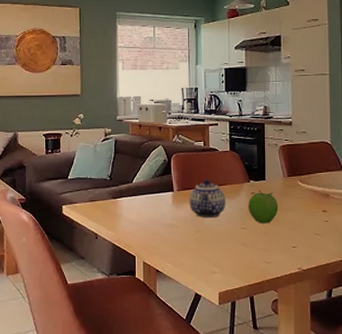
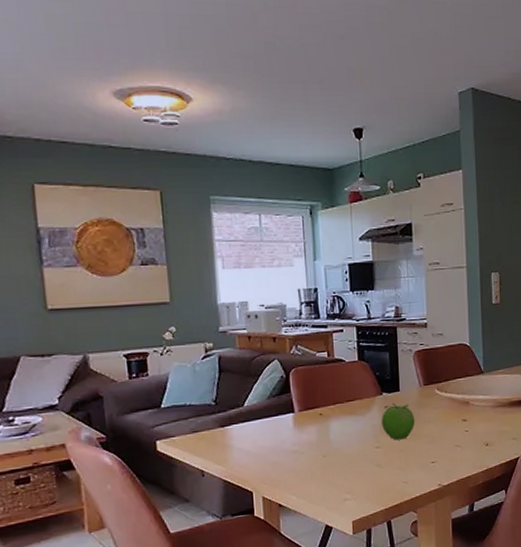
teapot: present [189,179,225,217] -> none [313,395,356,440]

